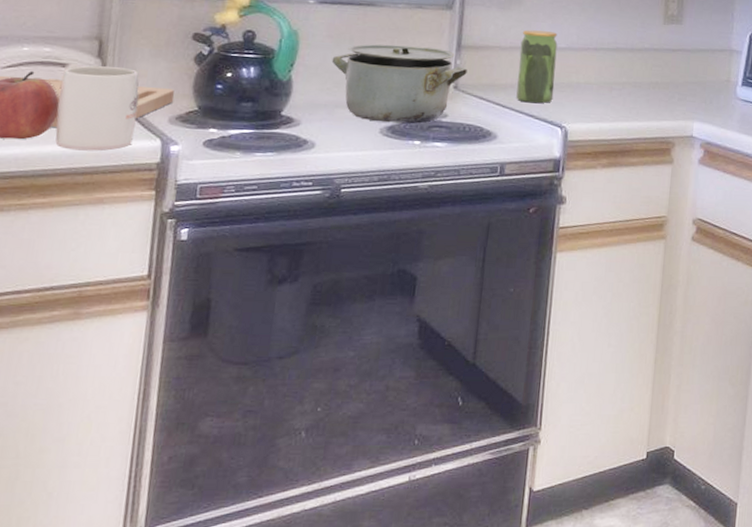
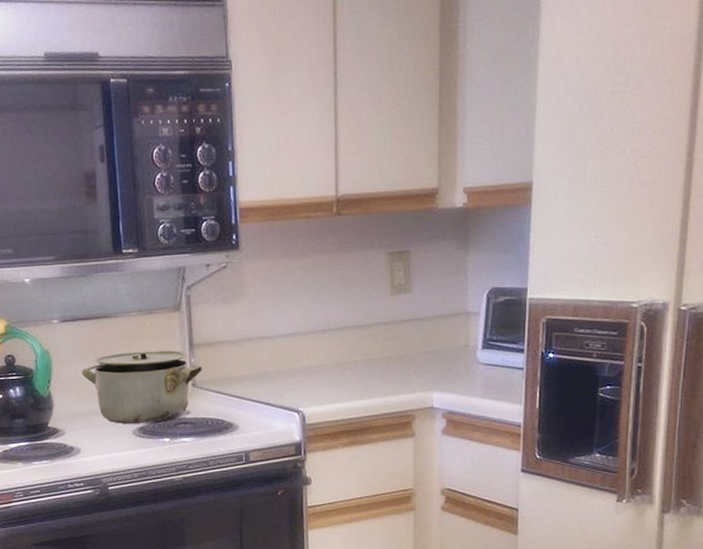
jar: present [516,30,558,104] -> none [249,319,287,392]

